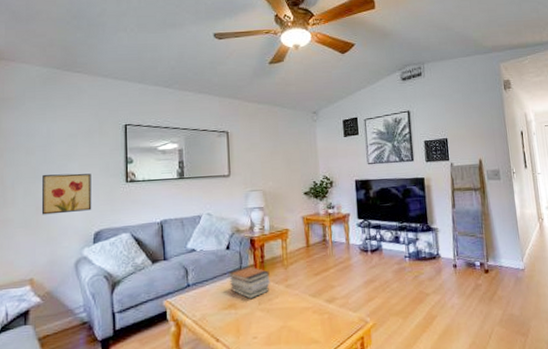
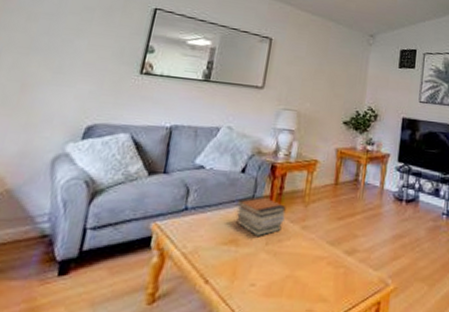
wall art: present [41,173,92,215] -> none [26,46,101,99]

